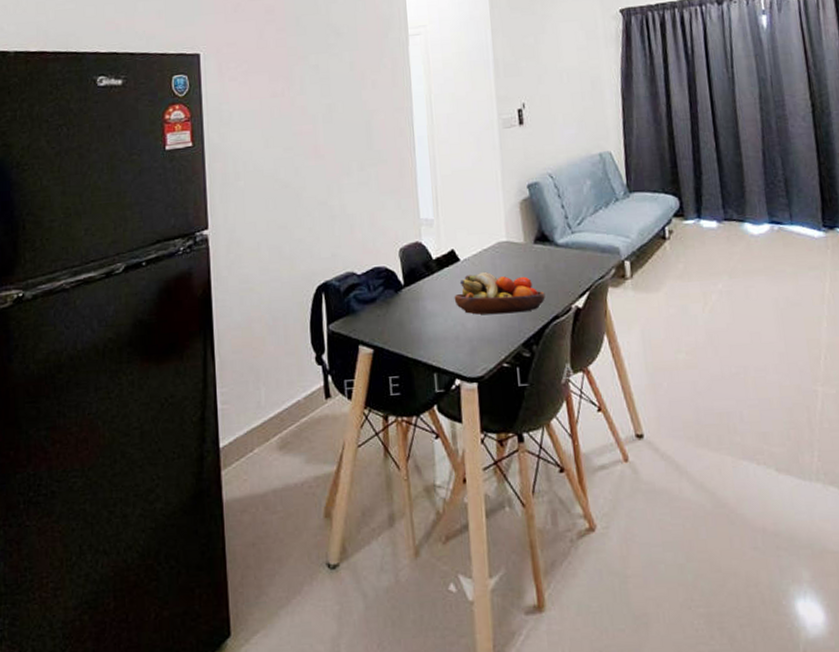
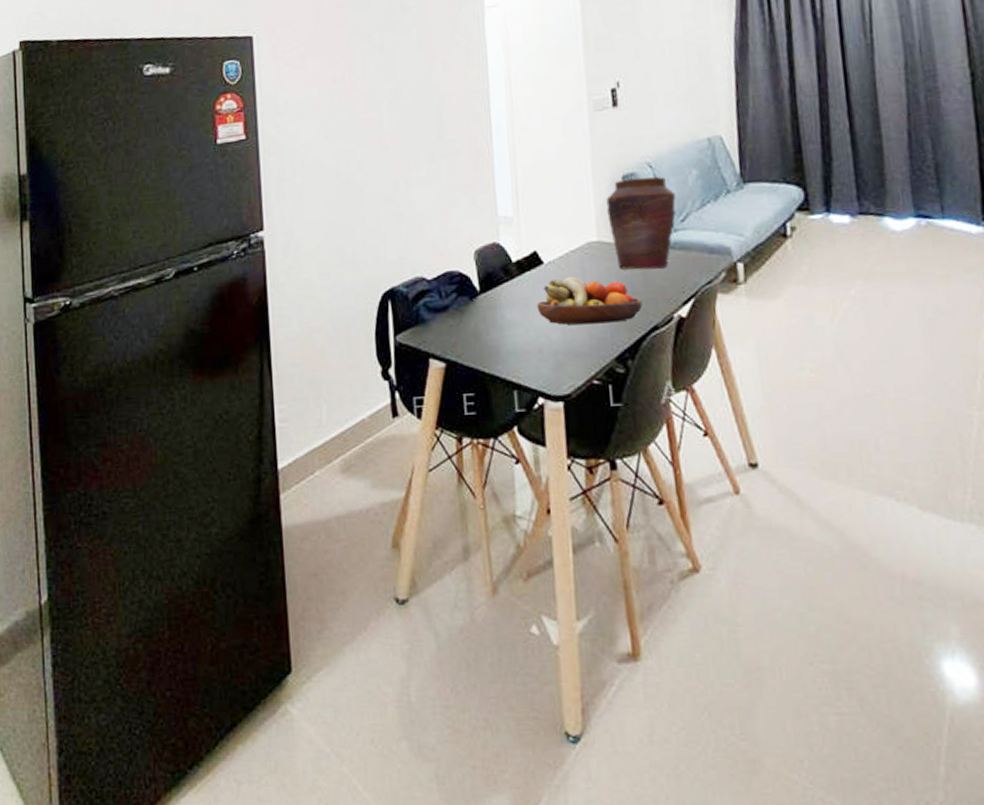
vase: none [514,186,574,267] -> present [606,176,677,270]

